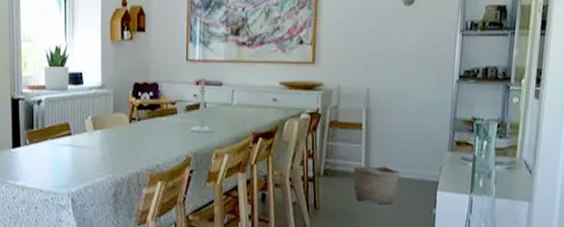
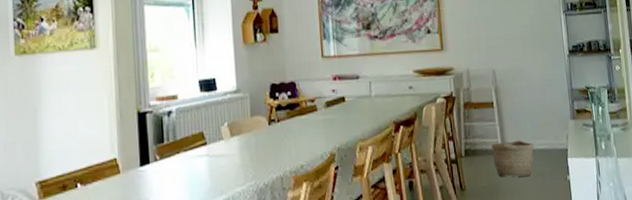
planter: present [44,44,70,92] -> none [174,50,202,102]
candlestick: present [190,78,213,134] -> none [331,73,355,128]

